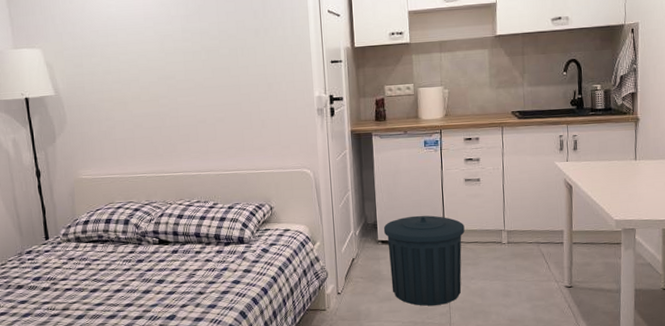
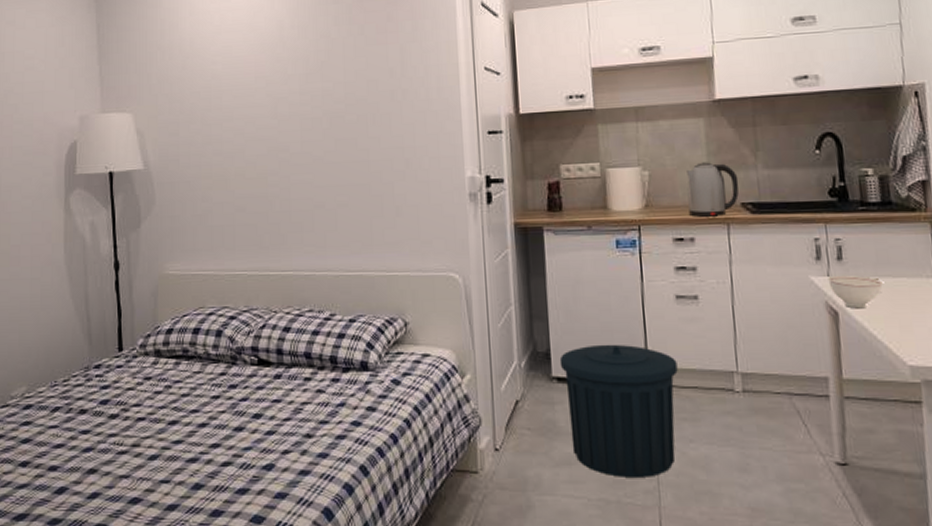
kettle: none [475,82,511,123] -> present [687,162,739,217]
bowl: none [567,160,602,183] -> present [828,274,883,309]

